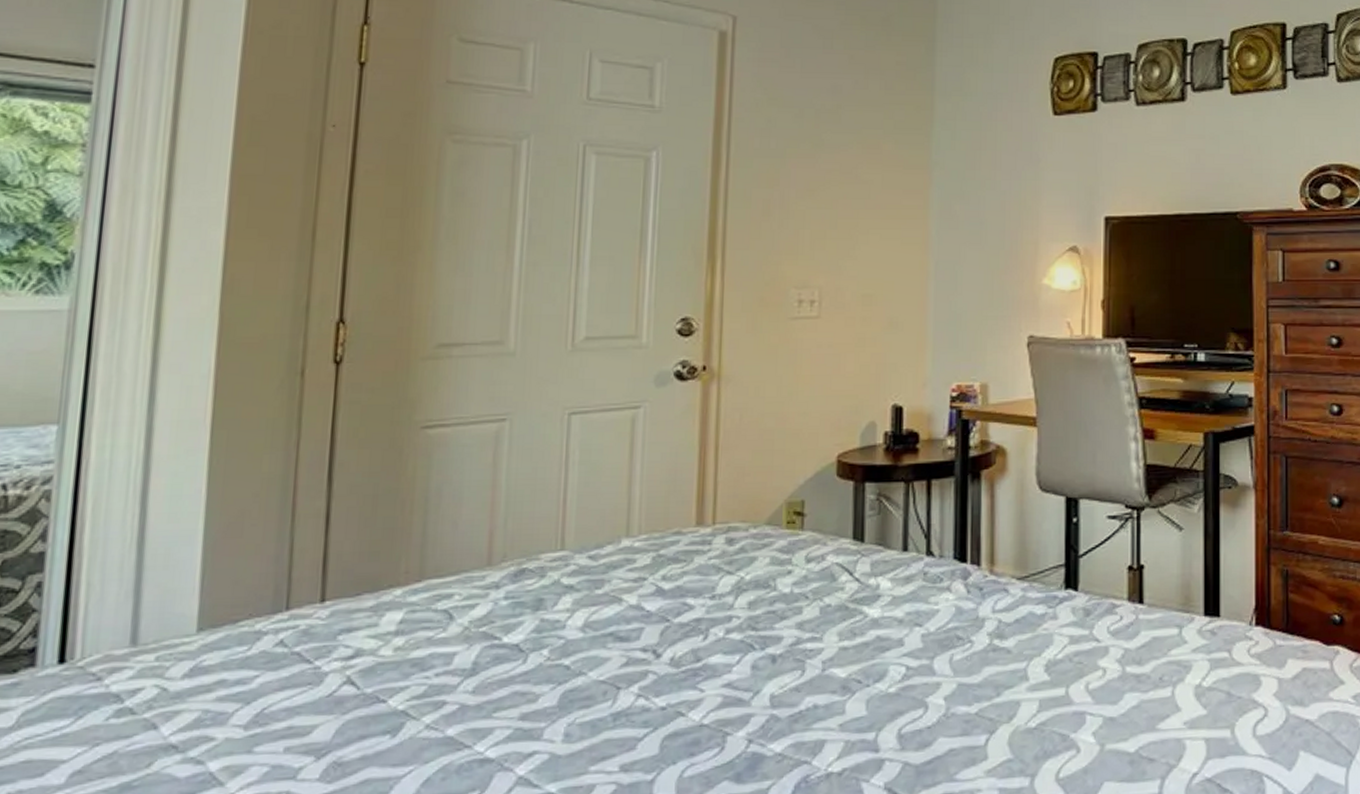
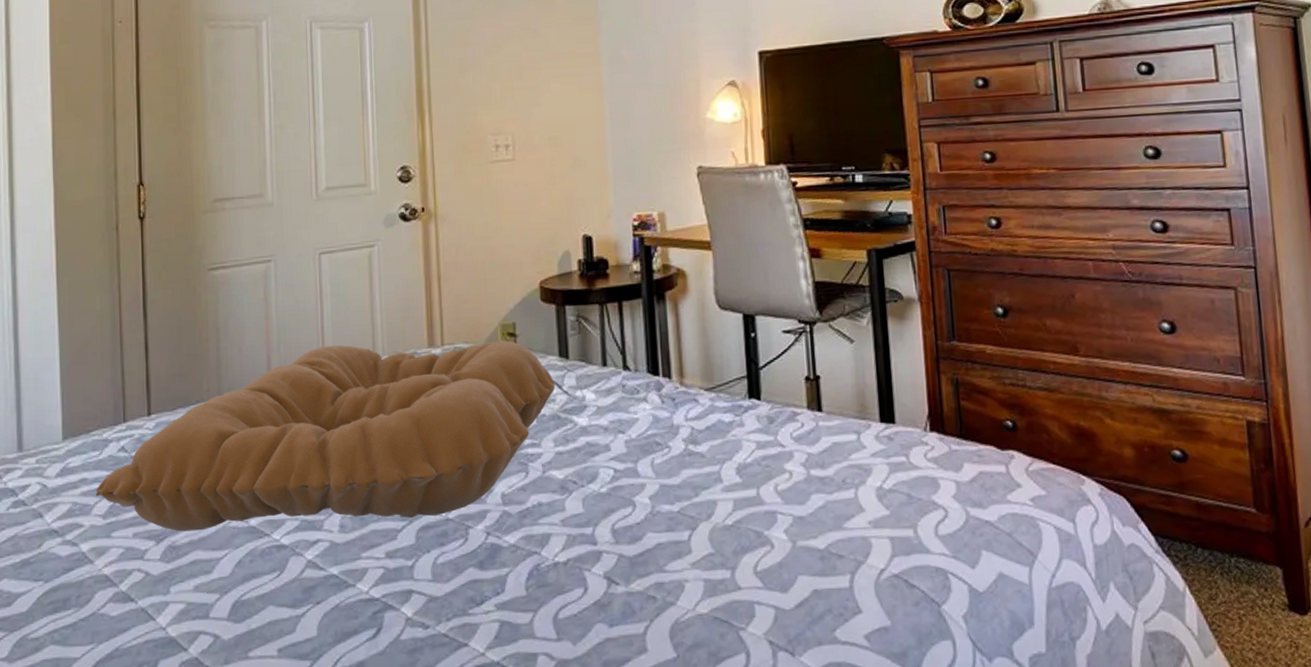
seat cushion: none [237,520,846,745] -> present [96,340,555,532]

